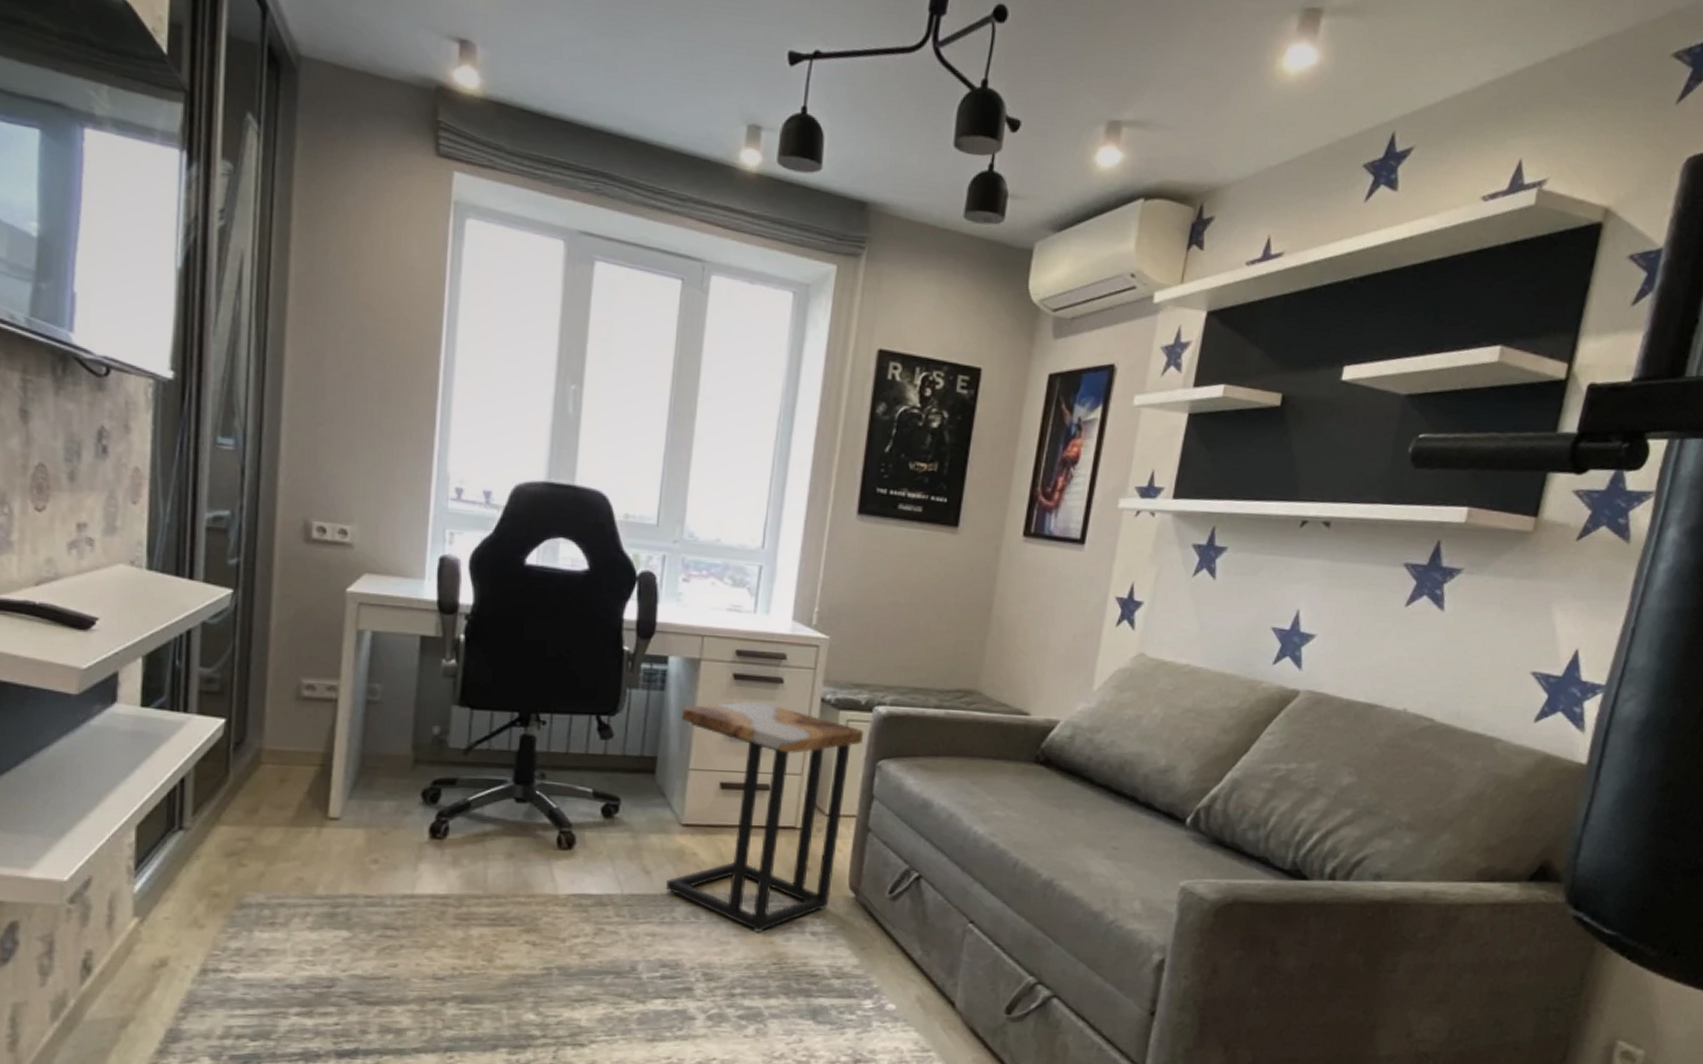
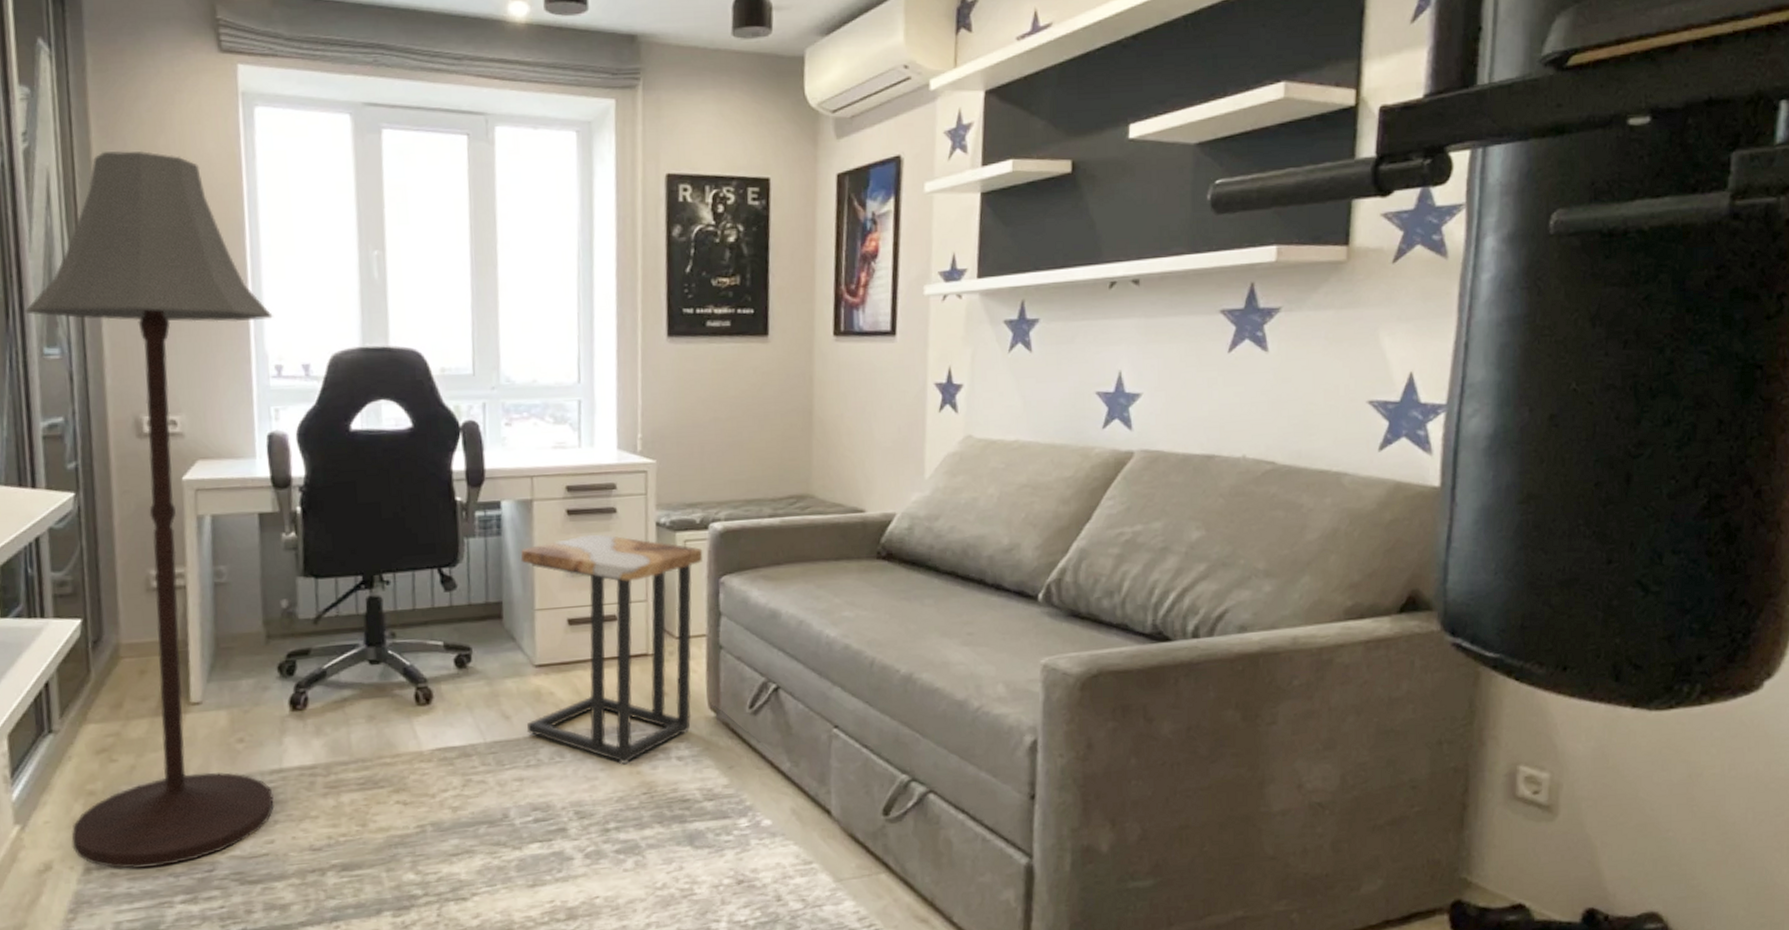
floor lamp: none [190,242,460,977] -> present [25,150,274,869]

